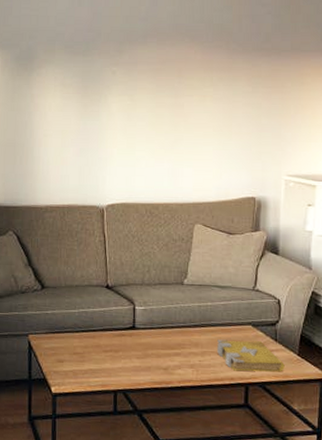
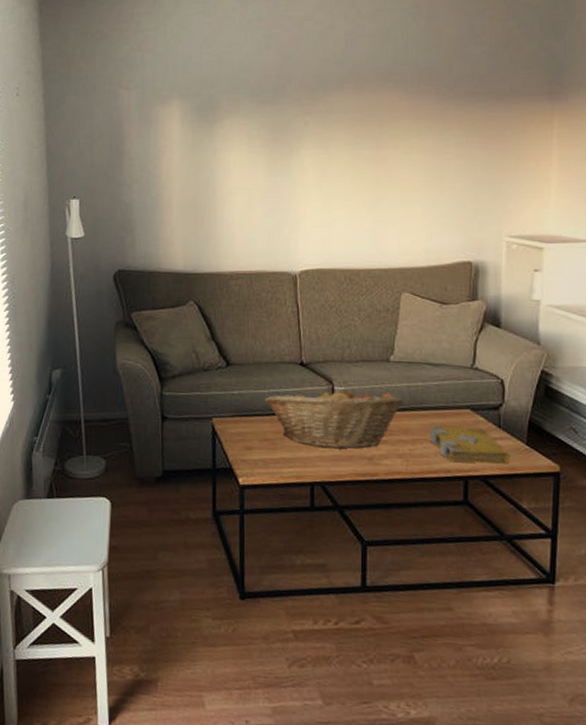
fruit basket: none [74,306,195,361] -> present [264,386,404,449]

